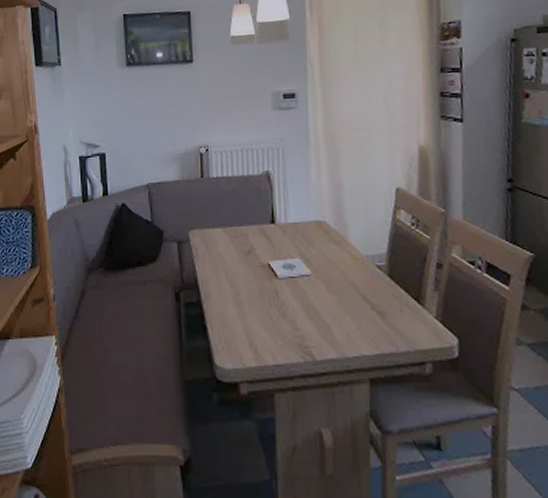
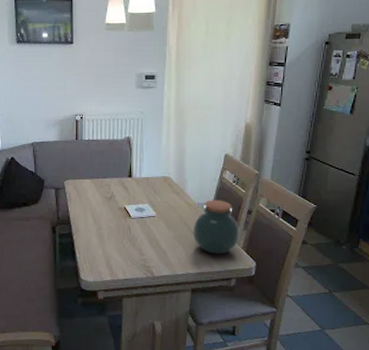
jar: none [363,250,430,327] -> present [192,200,240,254]

